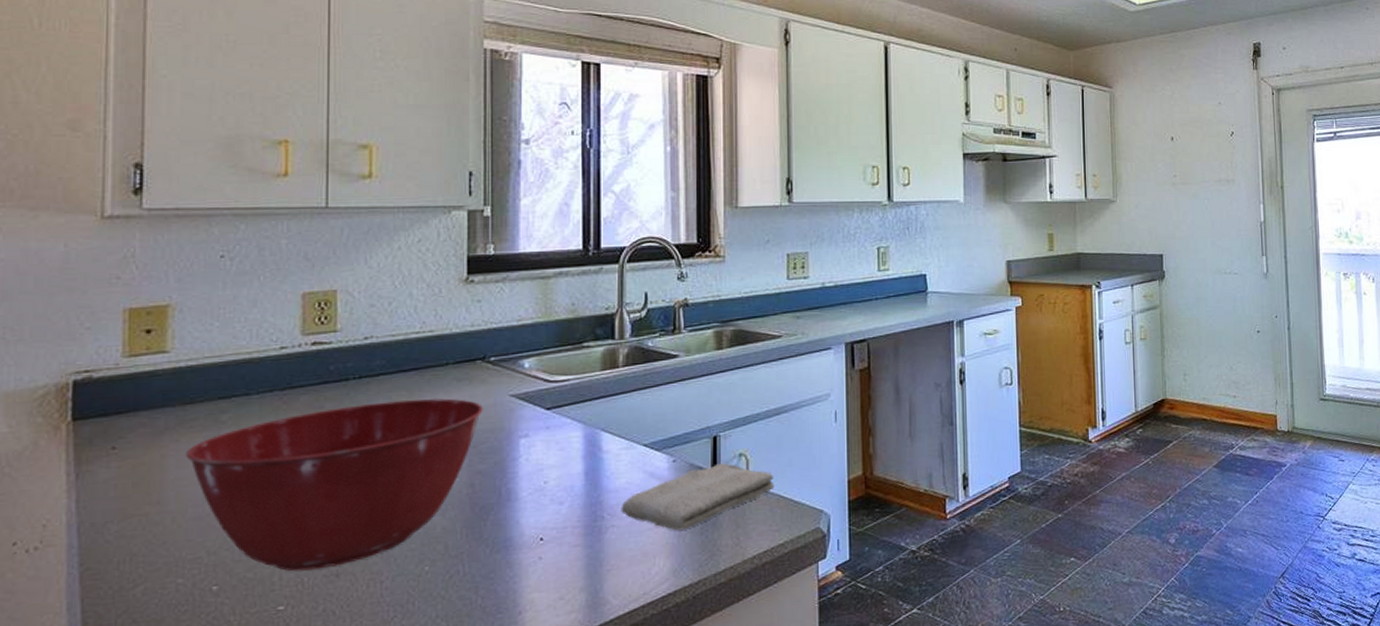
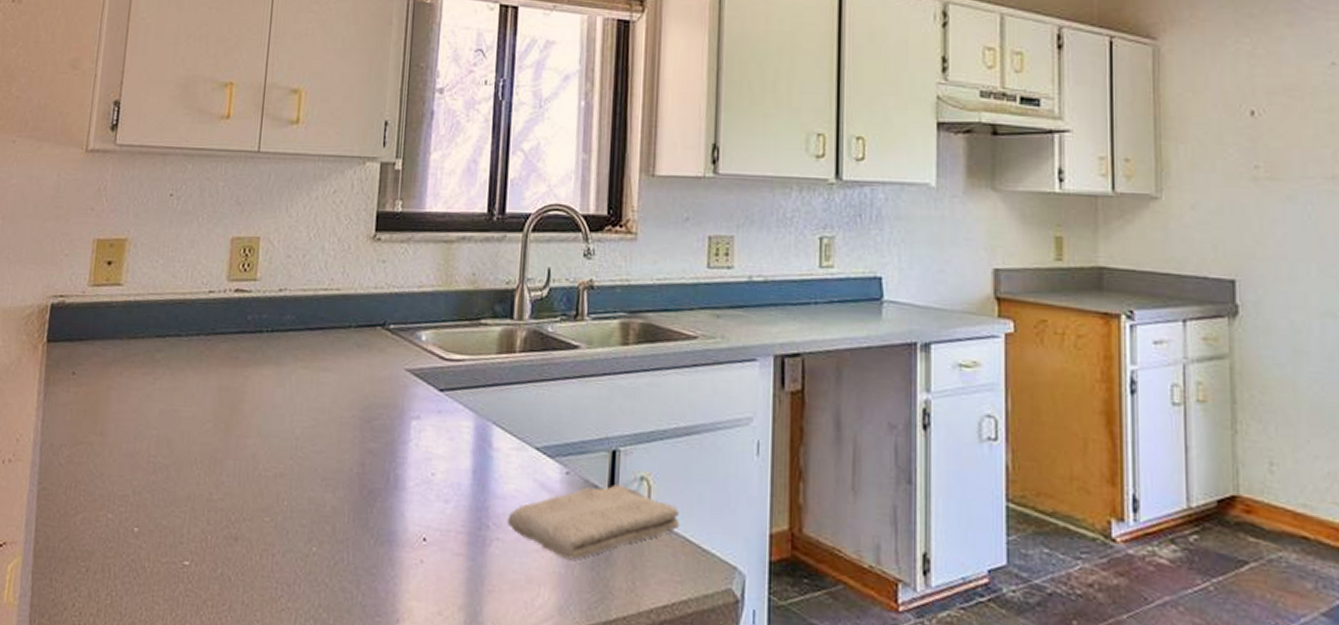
mixing bowl: present [185,398,483,572] -> none [125,359,379,529]

